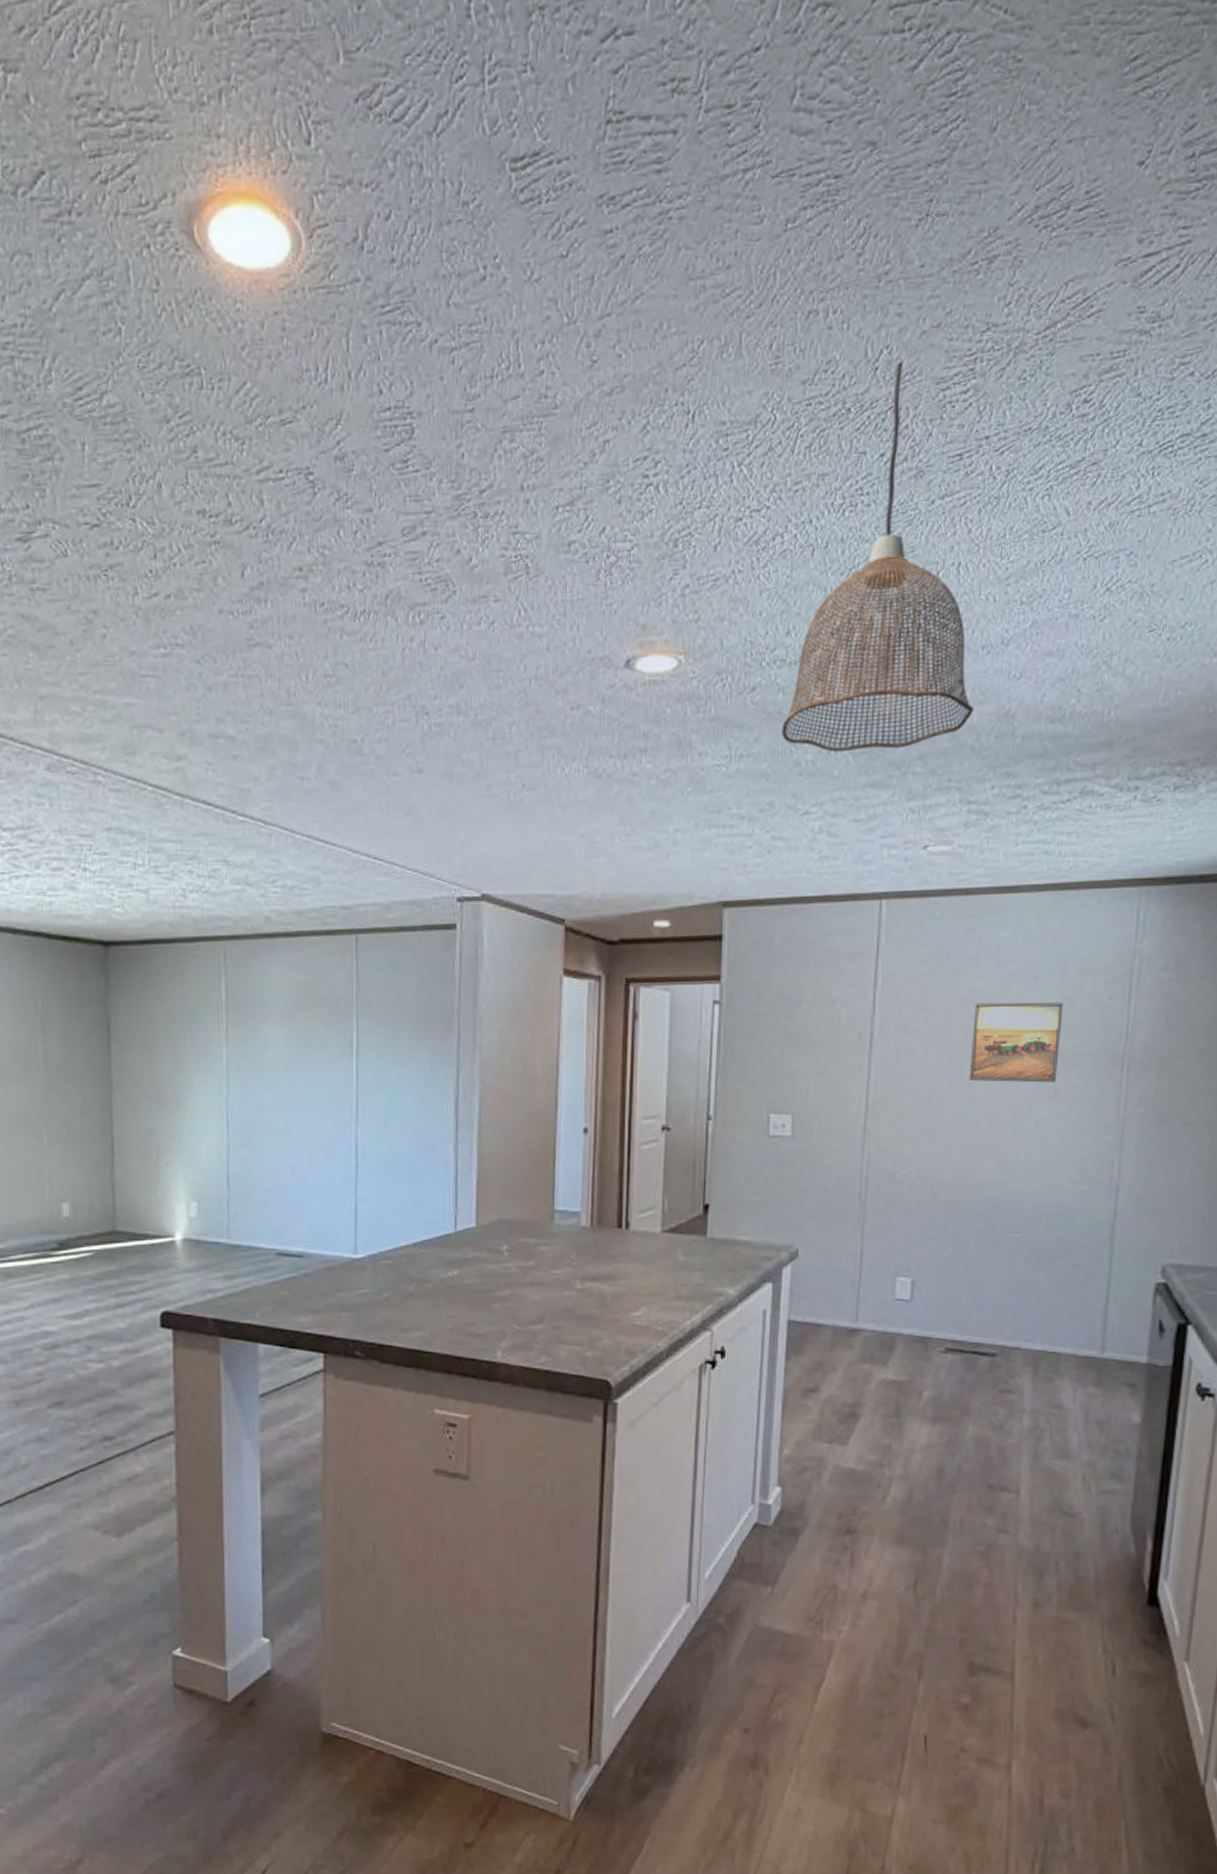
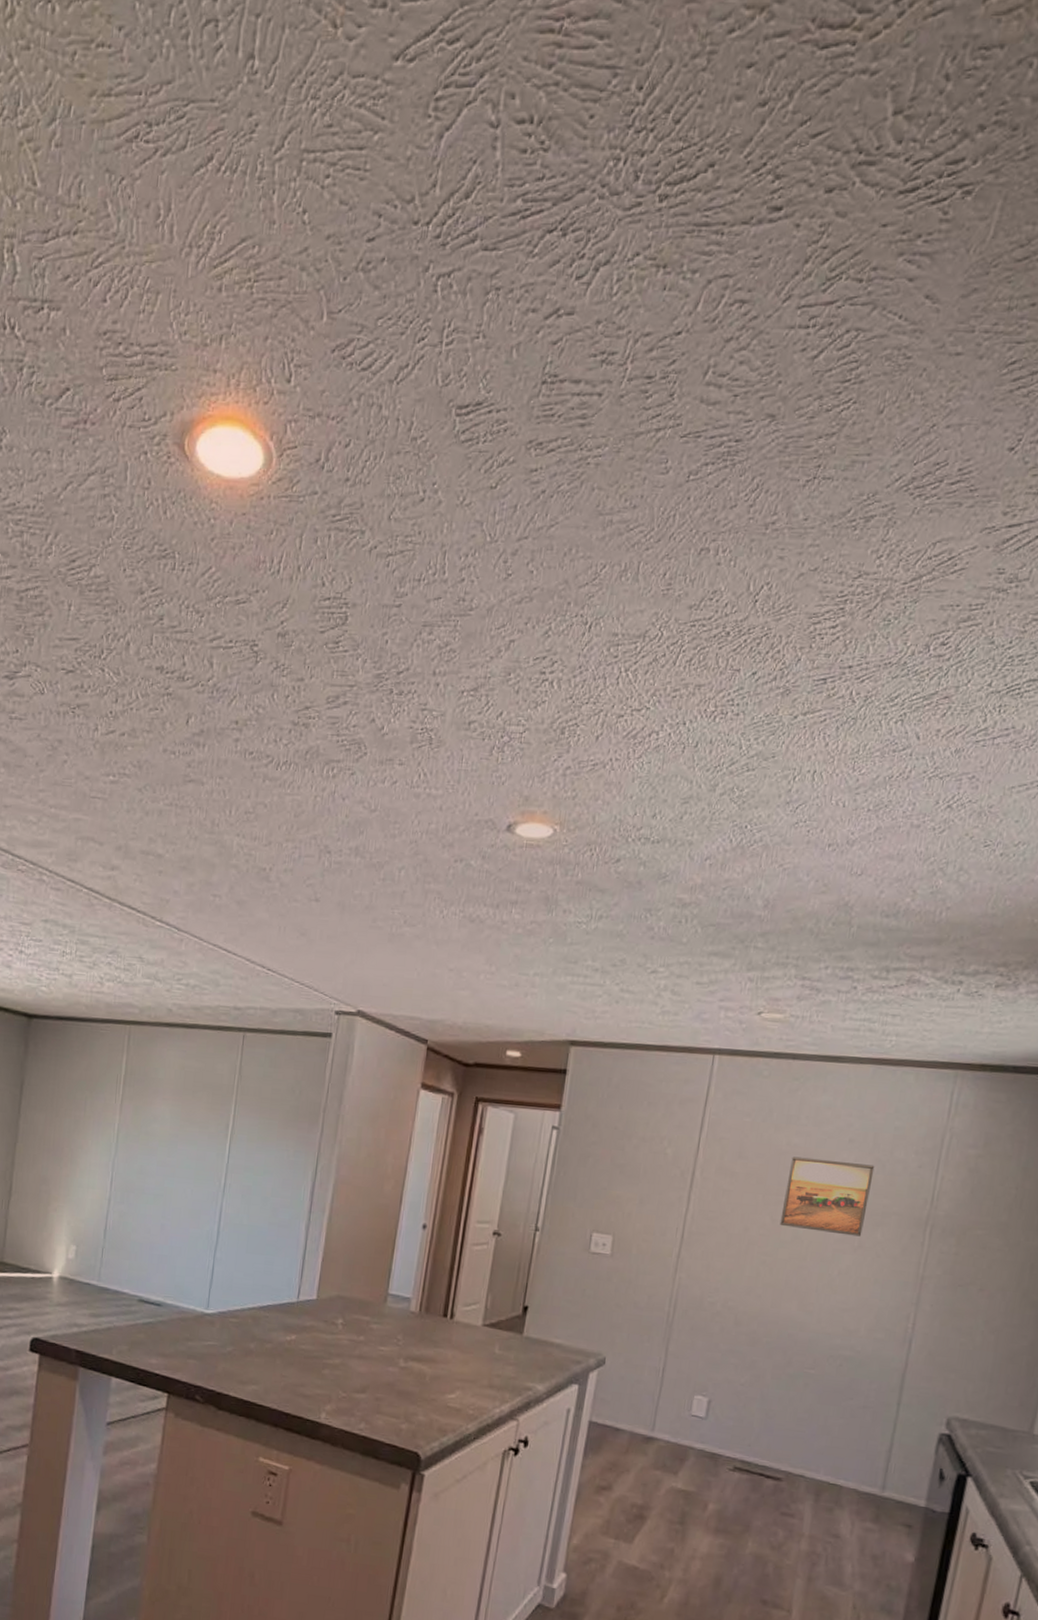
pendant lamp: present [782,361,973,752] -> none [639,596,815,924]

